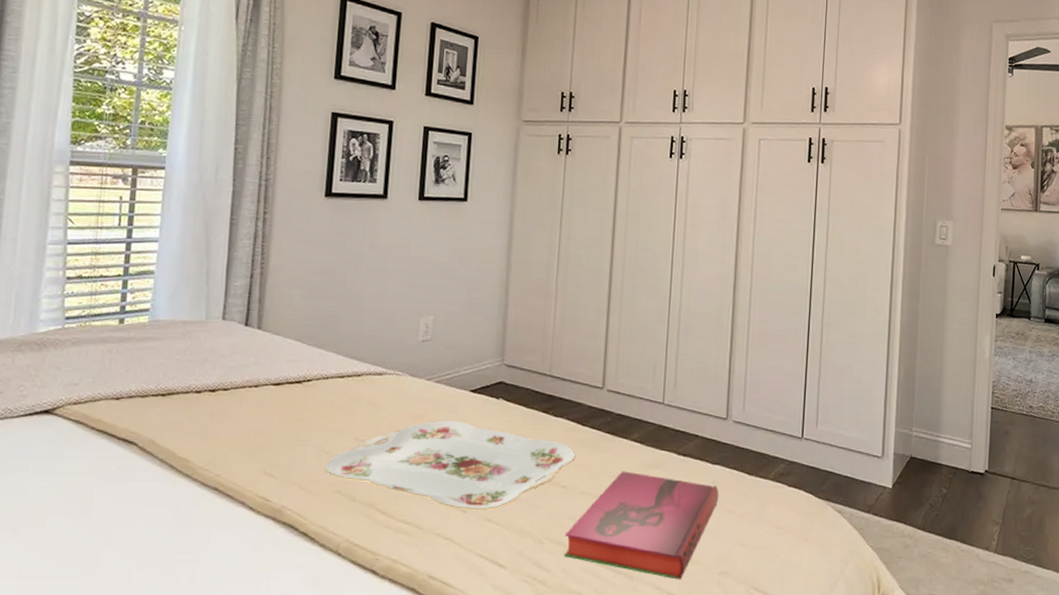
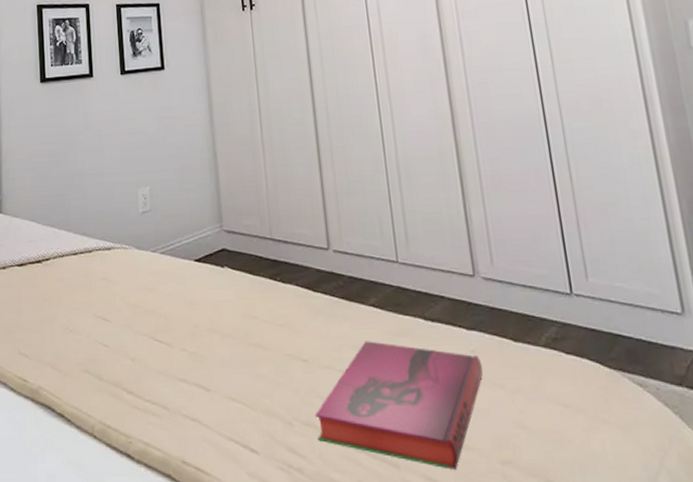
serving tray: present [324,420,576,510] -> none [70,293,312,388]

